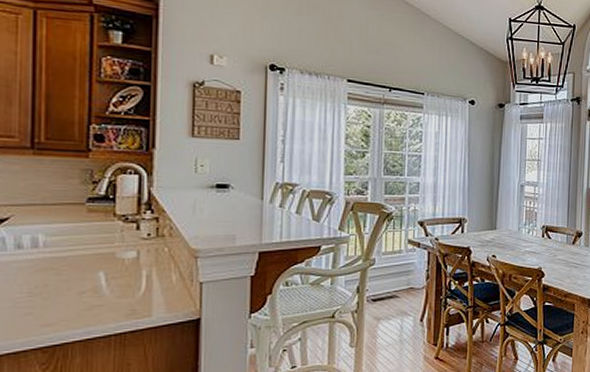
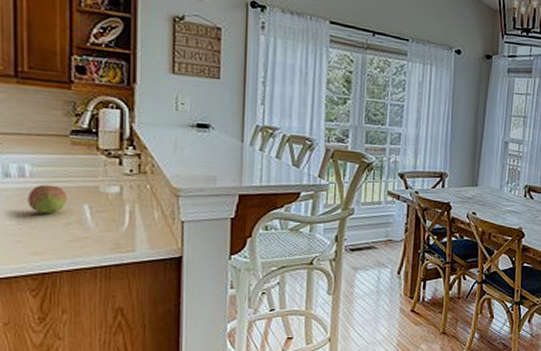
fruit: none [40,254,83,284] -> present [28,184,68,214]

